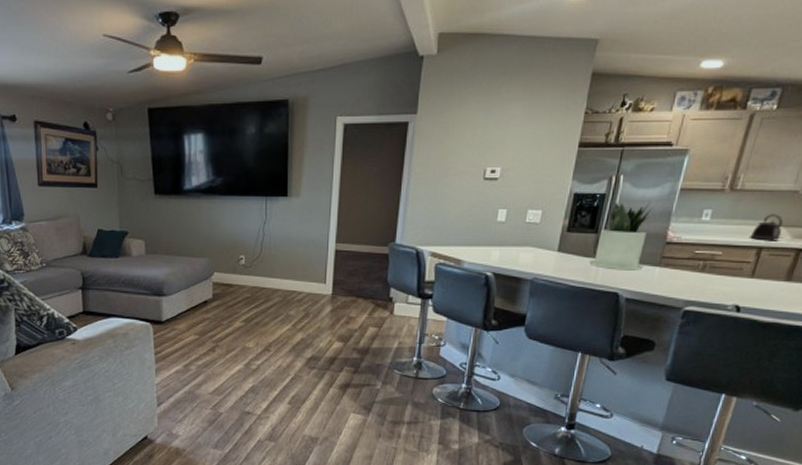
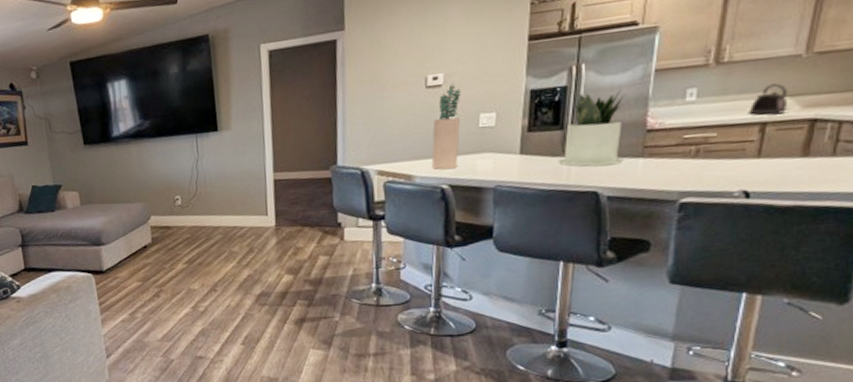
vase: none [480,178,515,258] -> present [431,83,462,171]

